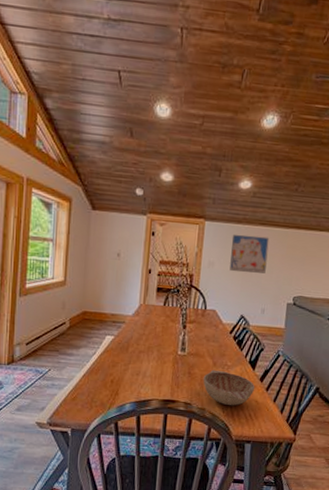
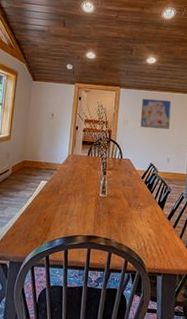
decorative bowl: present [203,369,255,406] -> none [120,209,164,242]

